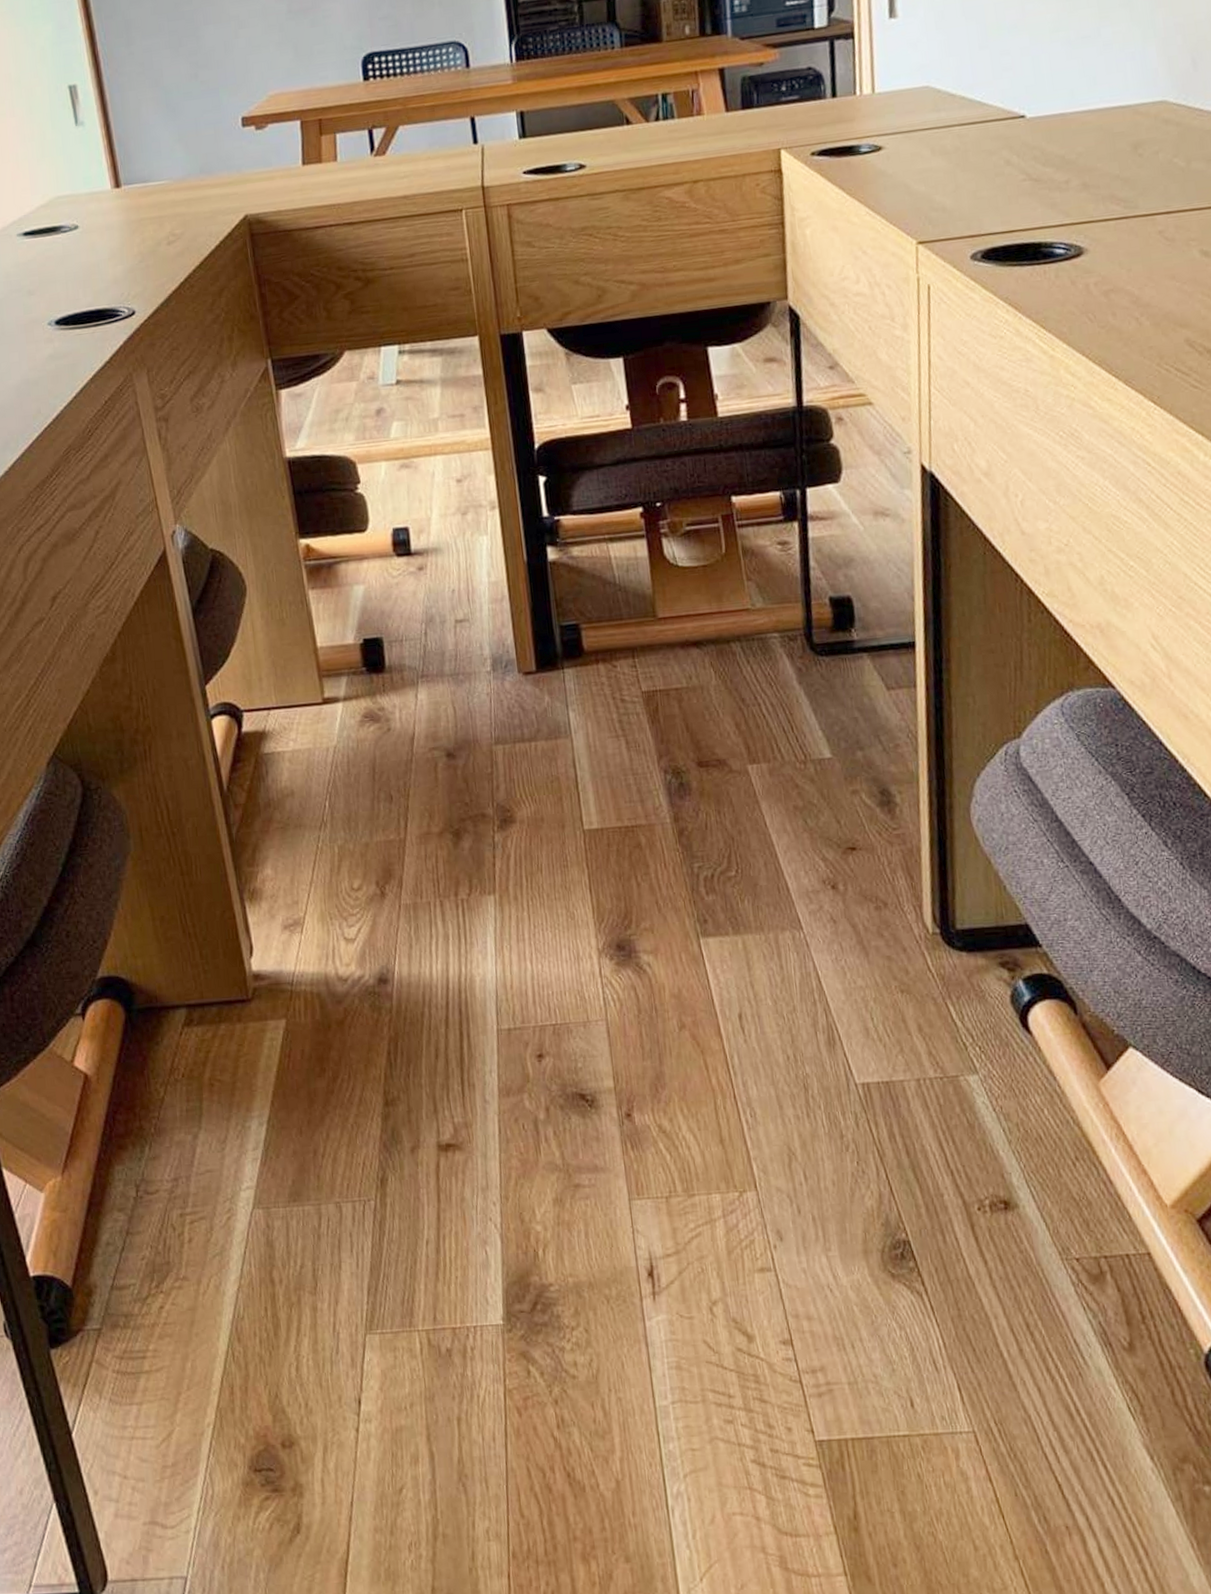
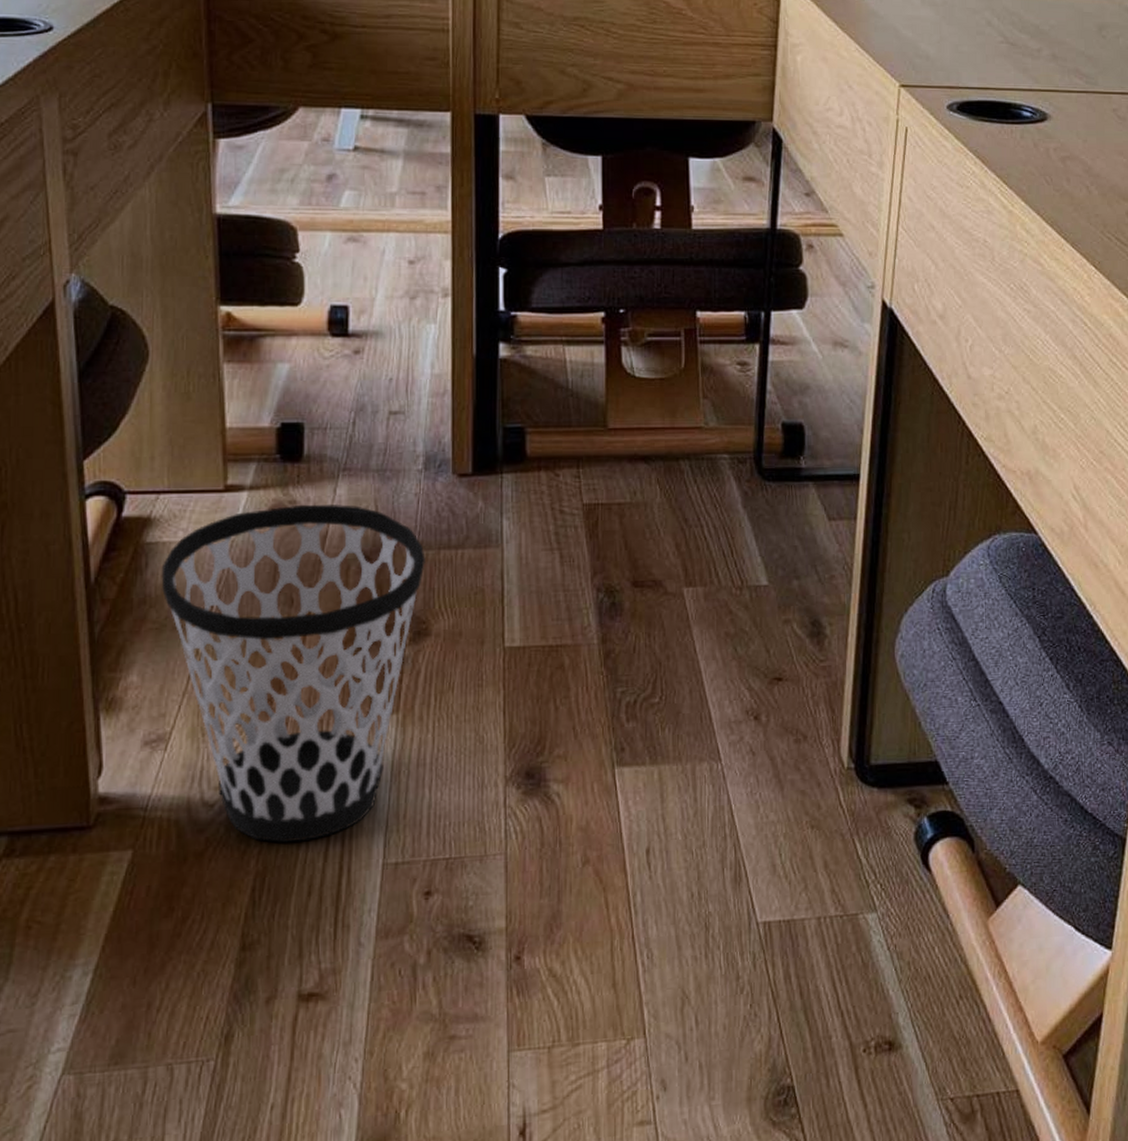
wastebasket: none [279,708,504,1011] -> present [161,504,425,842]

